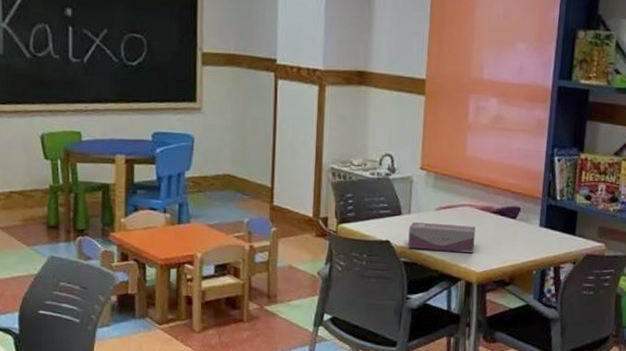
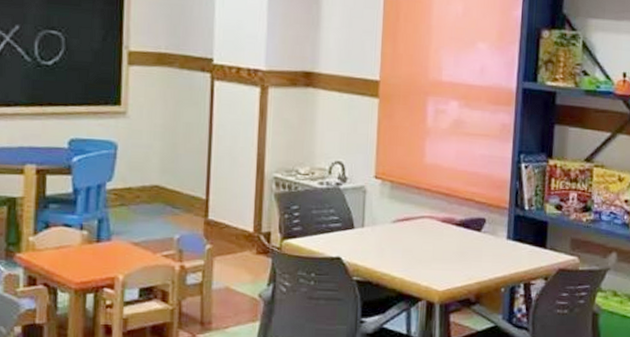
tissue box: present [408,221,476,253] -> none [362,235,437,269]

